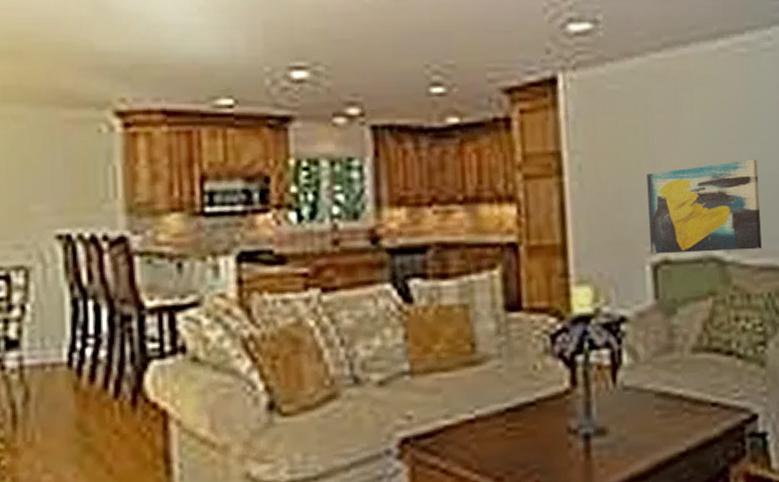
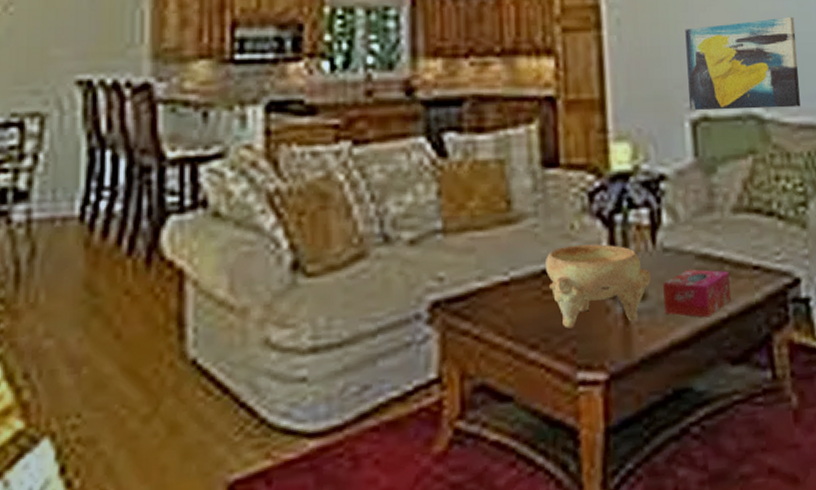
decorative bowl: none [508,383,611,463] -> present [544,244,651,329]
tissue box: none [623,406,689,452] -> present [663,269,731,318]

